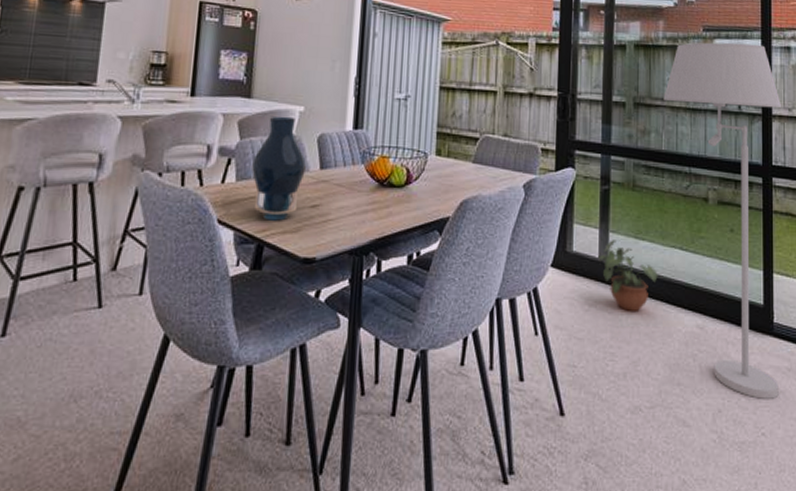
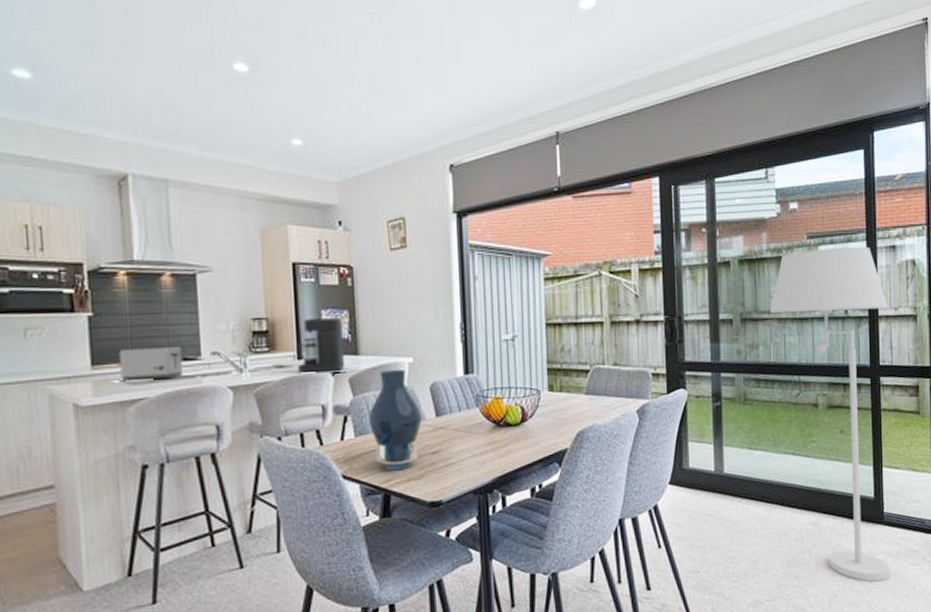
toaster: none [14,68,79,102] -> present [119,347,184,382]
coffee maker: none [189,57,240,113] -> present [296,318,344,374]
potted plant: present [598,240,658,311] -> none [714,452,773,517]

